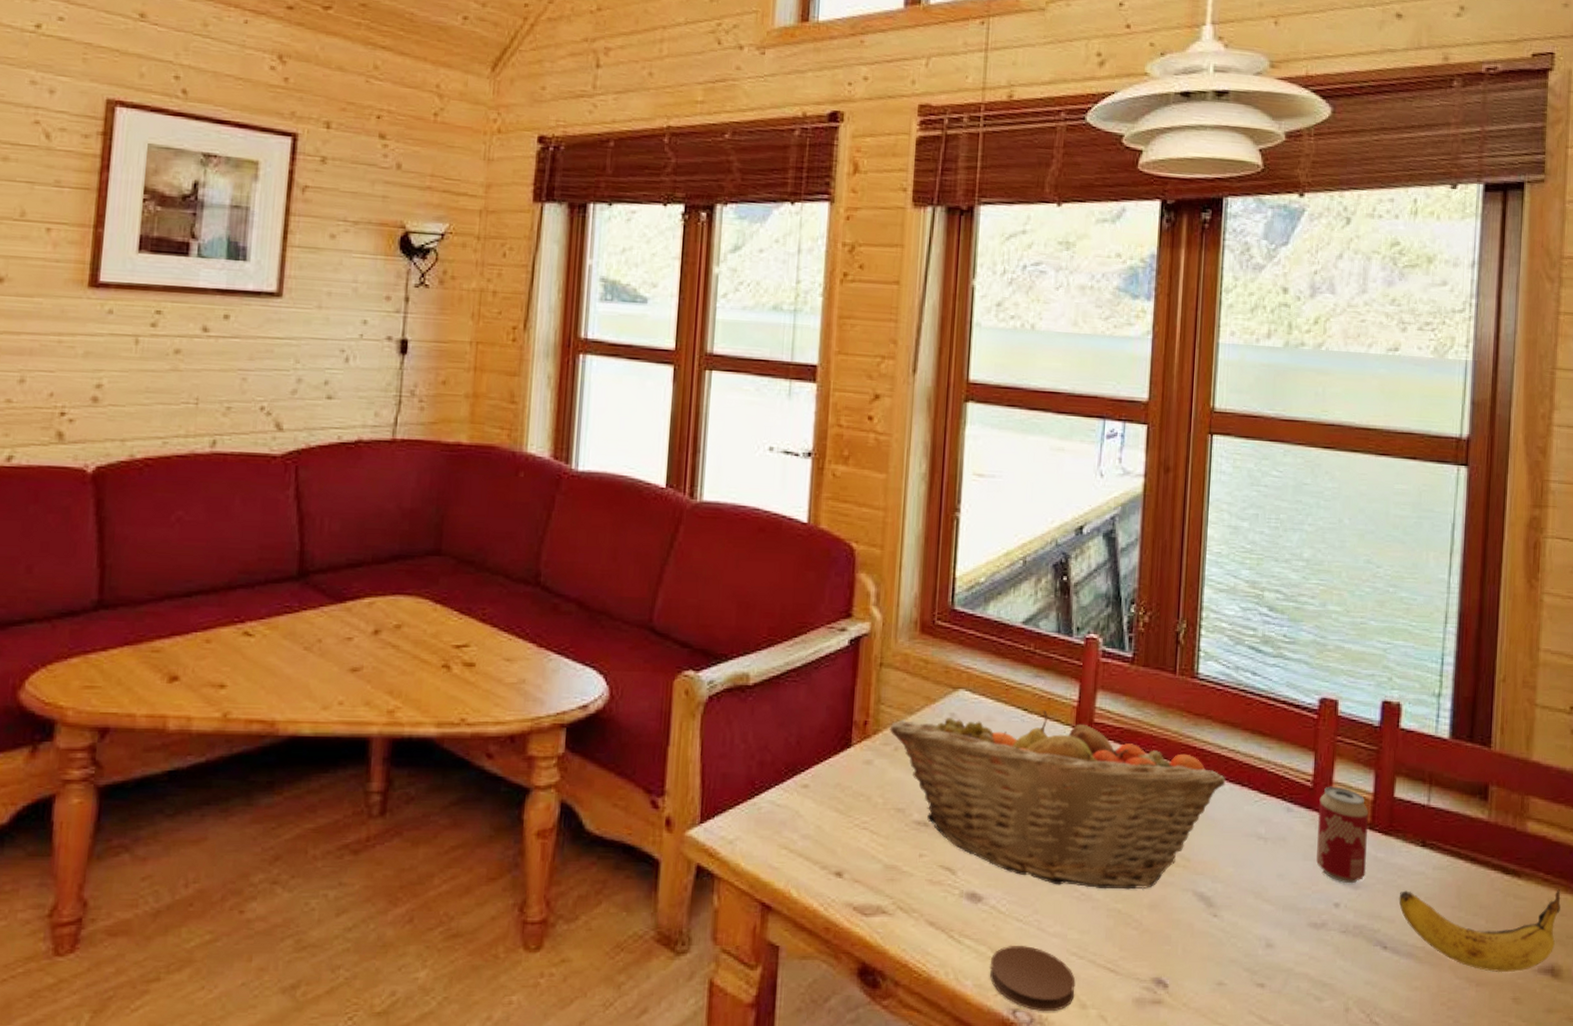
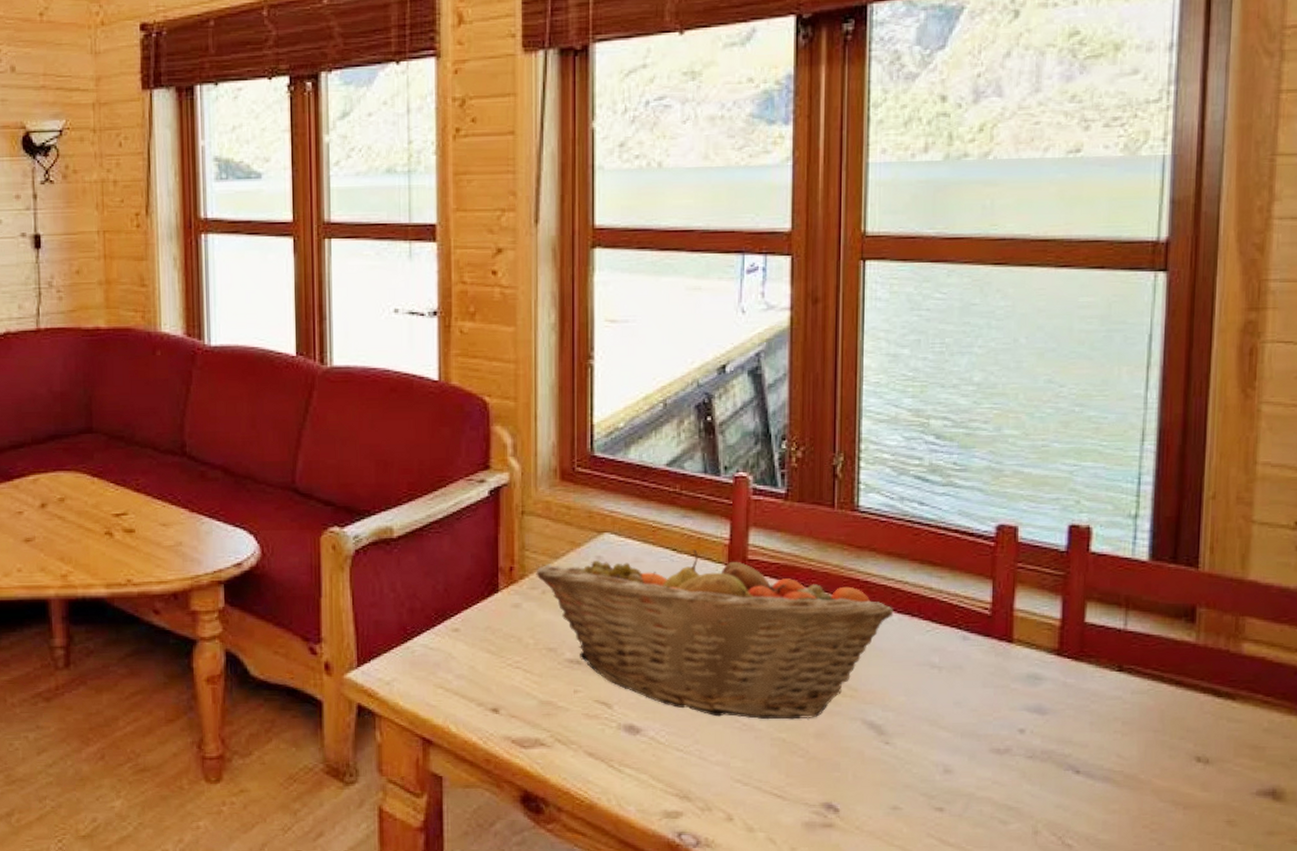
coaster: present [990,945,1076,1012] -> none [653,773,741,835]
beverage can: present [1316,786,1368,884] -> none [997,613,1055,710]
banana: present [1398,889,1561,973] -> none [1092,711,1284,796]

